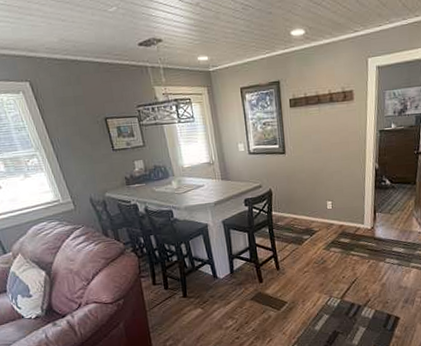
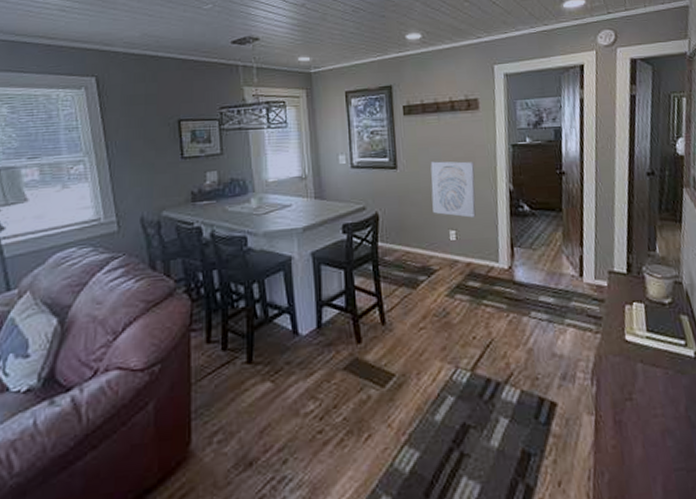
wall art: none [312,145,348,191] -> present [430,161,476,218]

